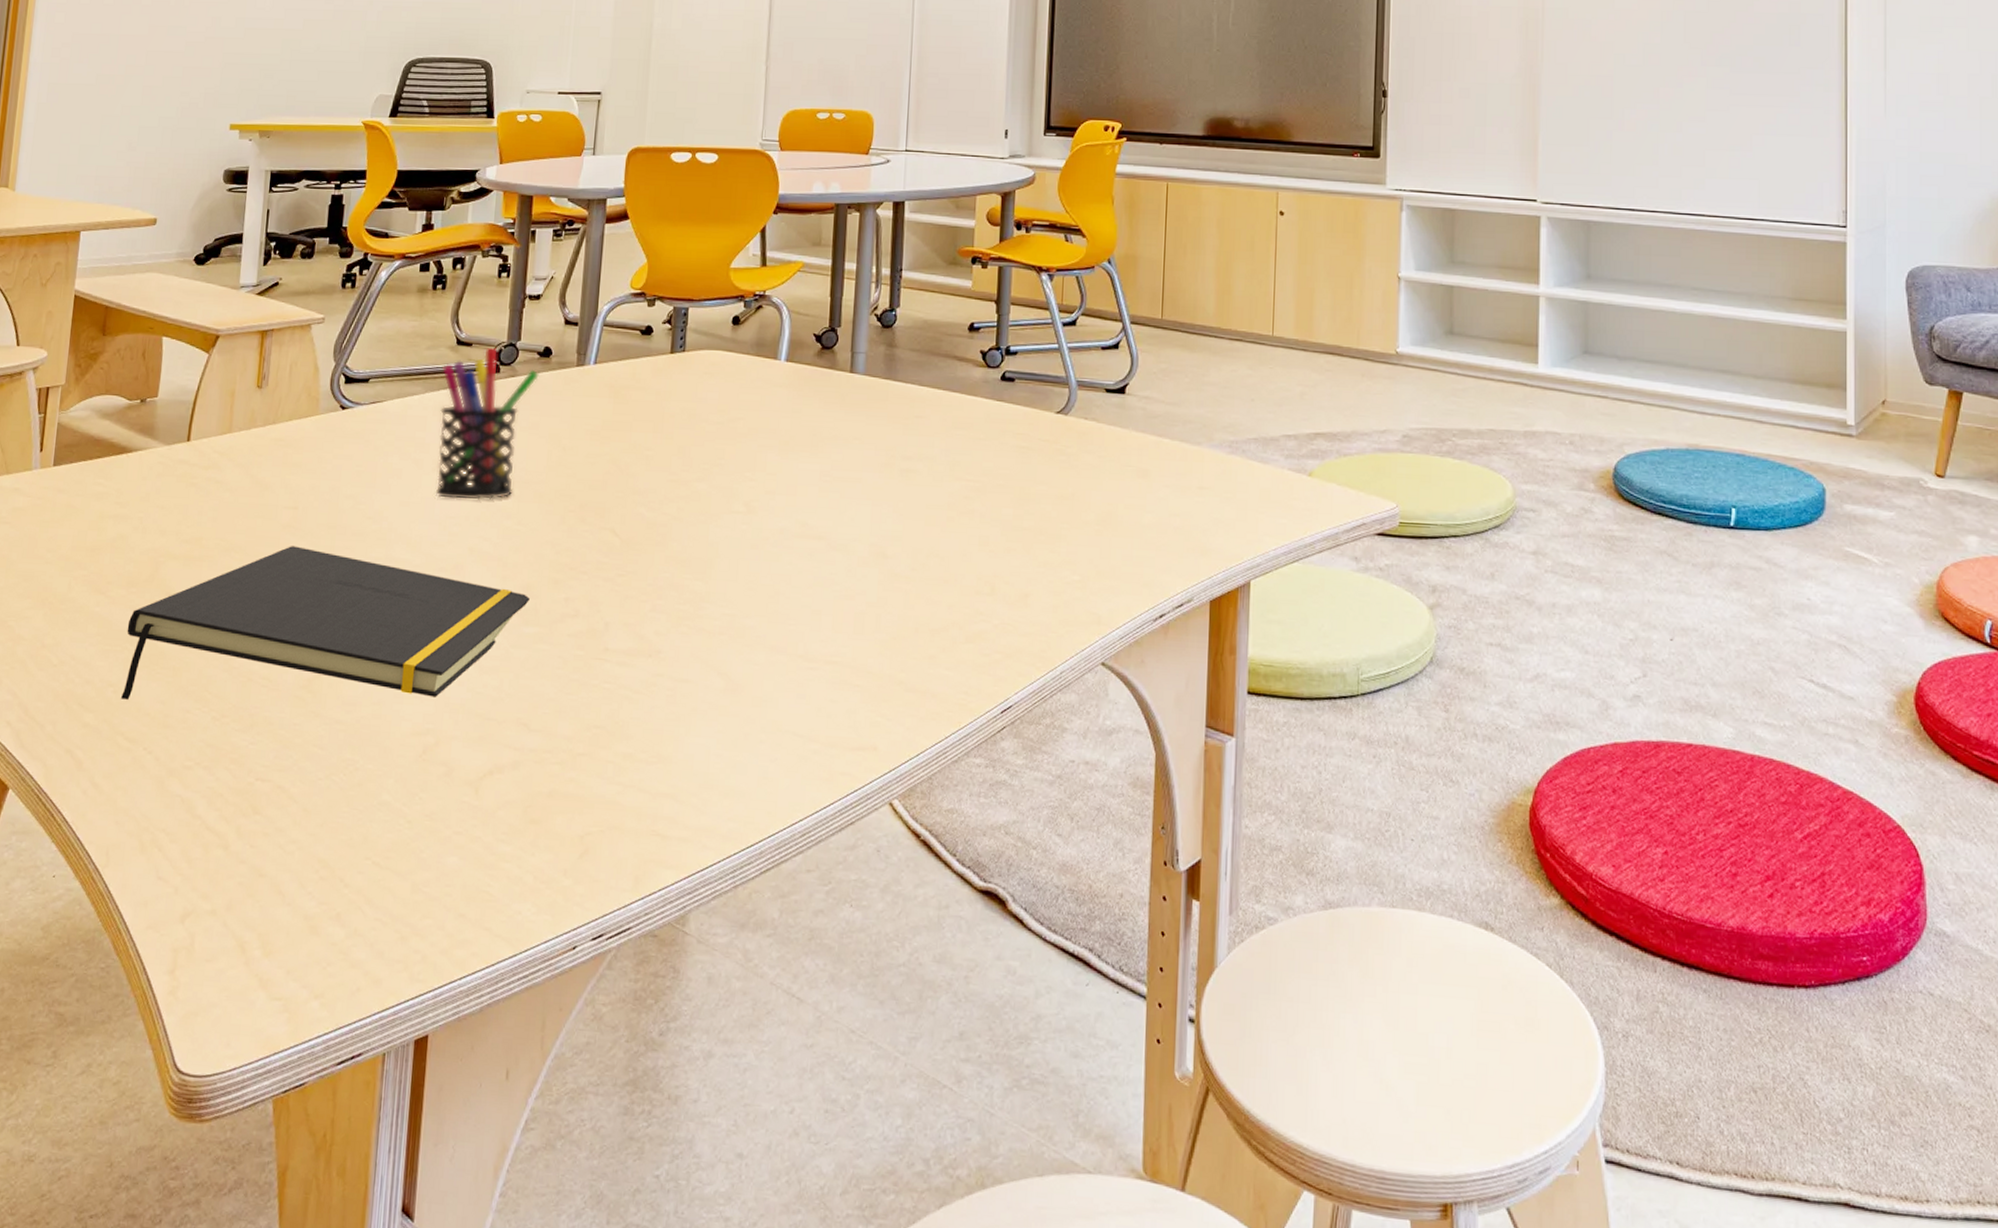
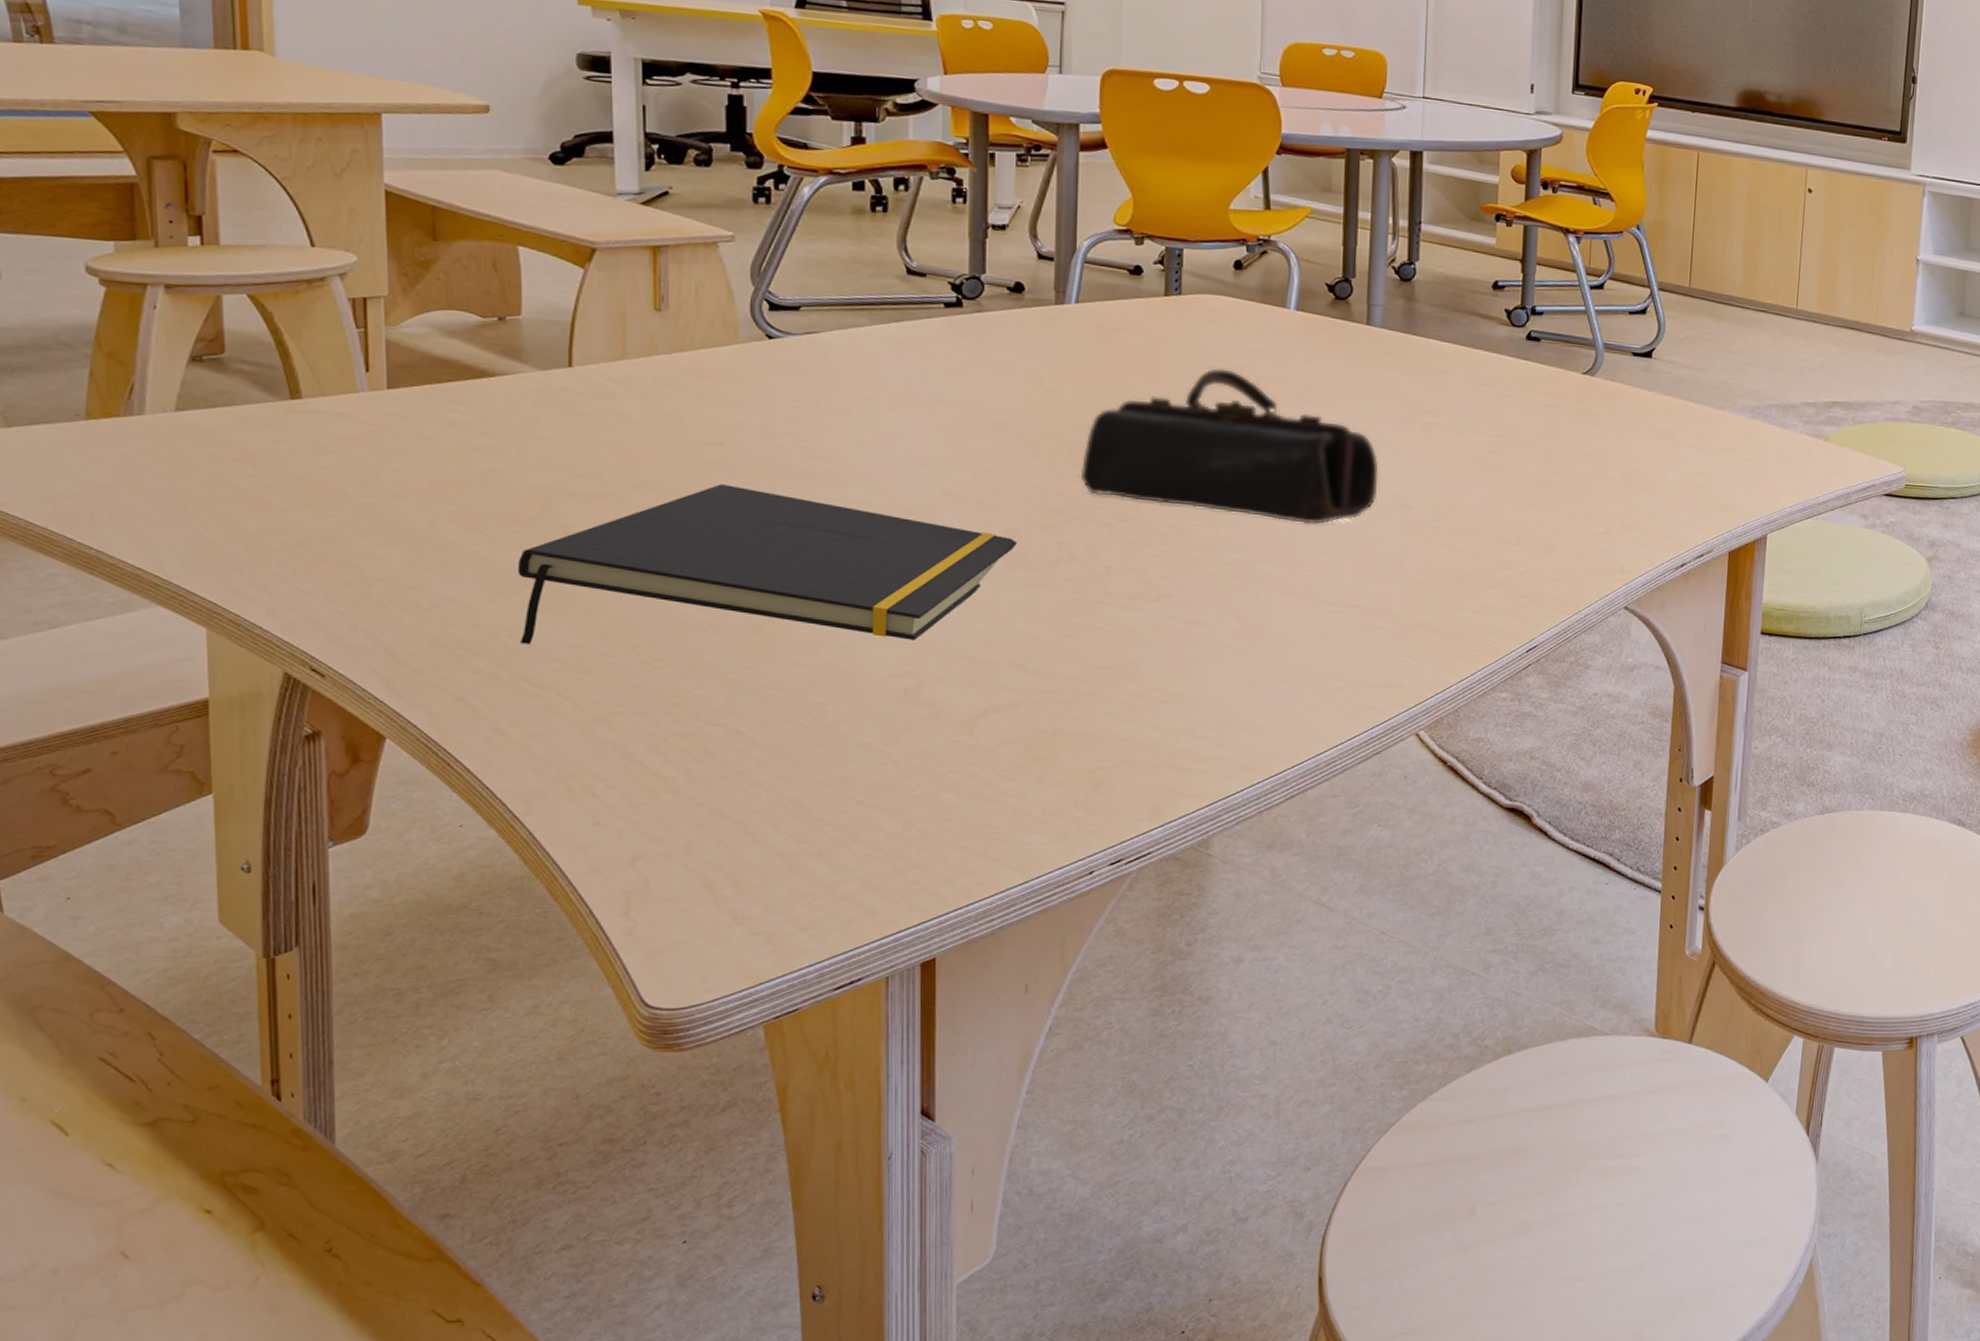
pen holder: present [435,348,539,500] -> none [892,279,1011,441]
pencil case: none [588,421,859,577] -> present [1080,368,1379,525]

